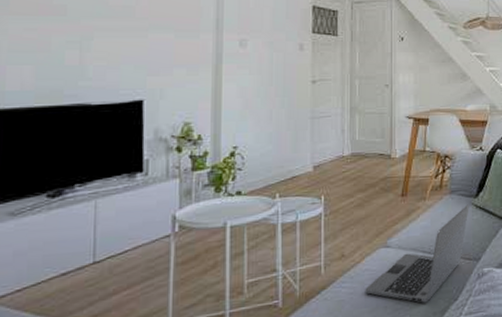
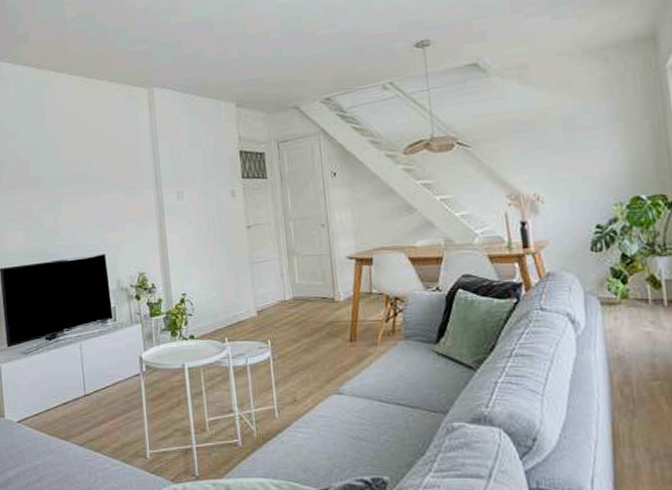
laptop: present [365,204,469,303] -> none [320,351,430,455]

